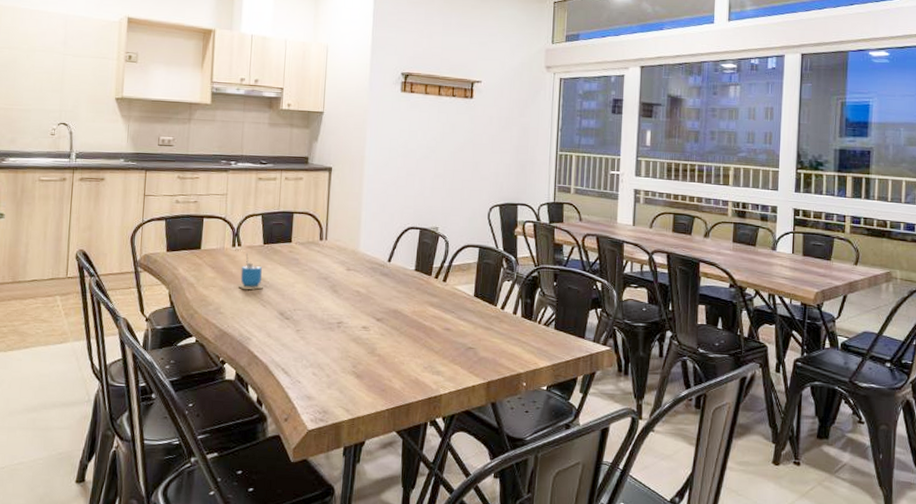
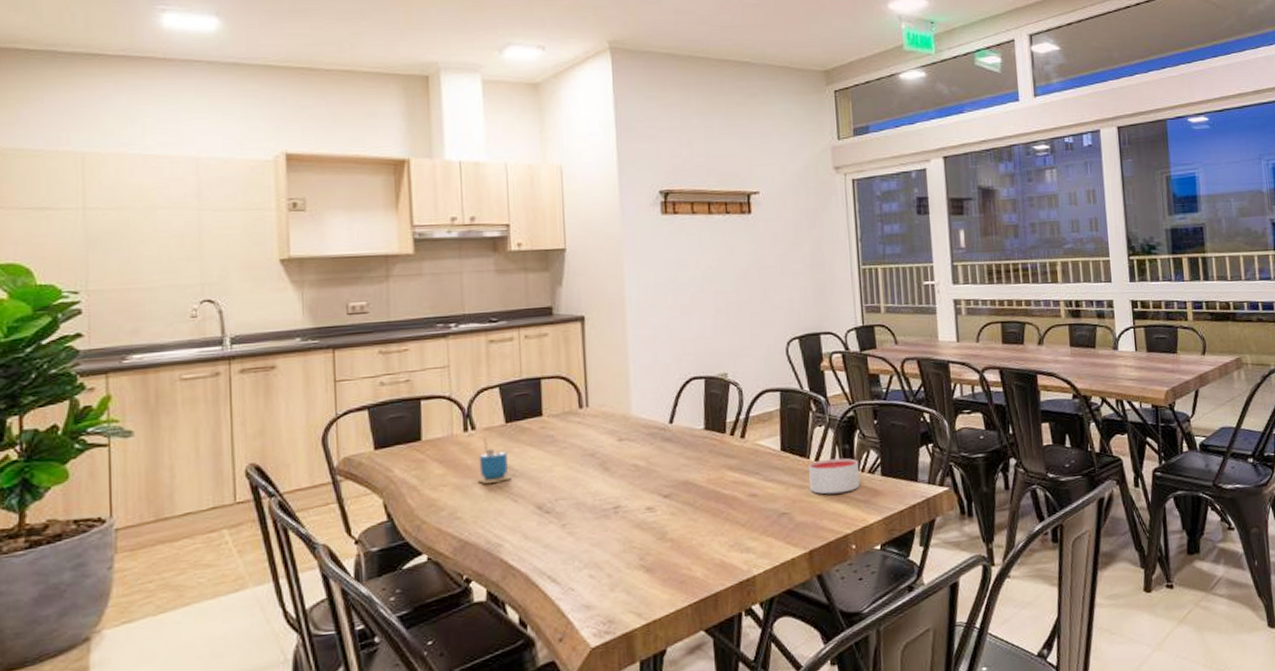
candle: none [494,308,536,339] -> present [809,458,860,495]

